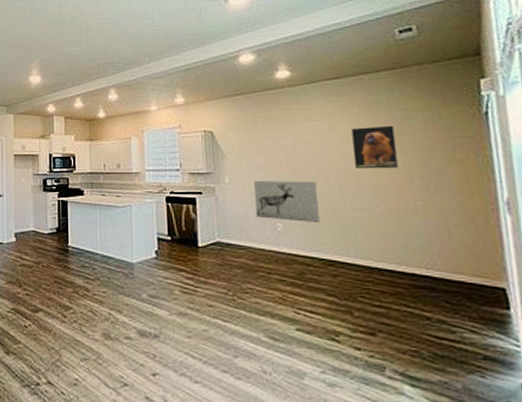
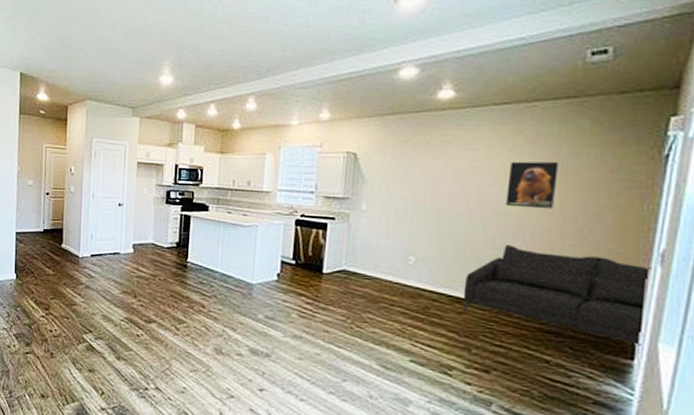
wall art: present [254,180,320,223] -> none [388,209,460,260]
sofa: none [332,205,513,294] -> present [463,245,652,346]

